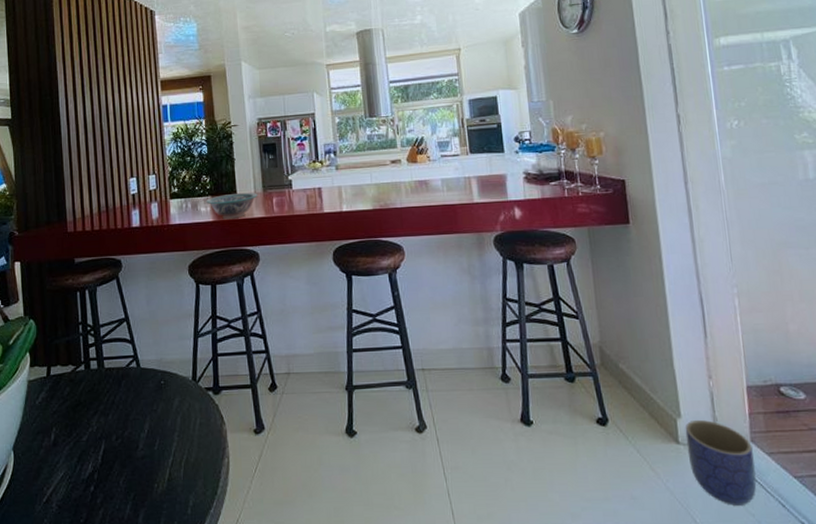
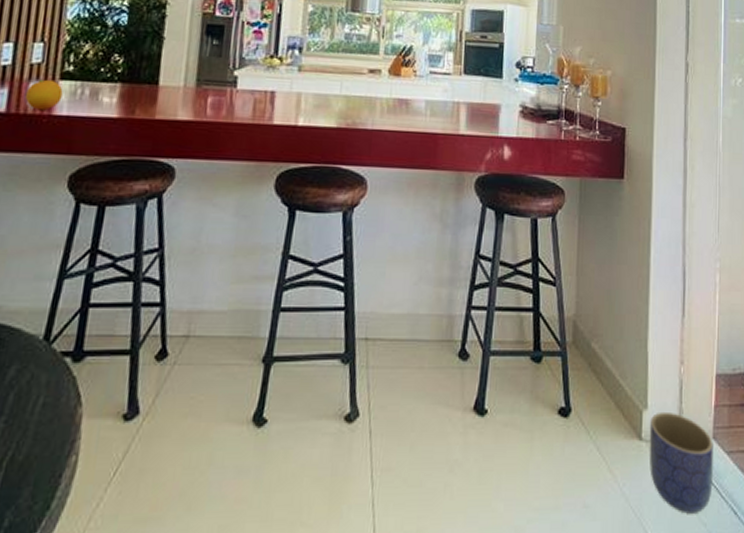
fruit: none [151,199,174,223] -> present [25,79,63,111]
bowl: present [206,192,258,220] -> none [112,83,188,119]

